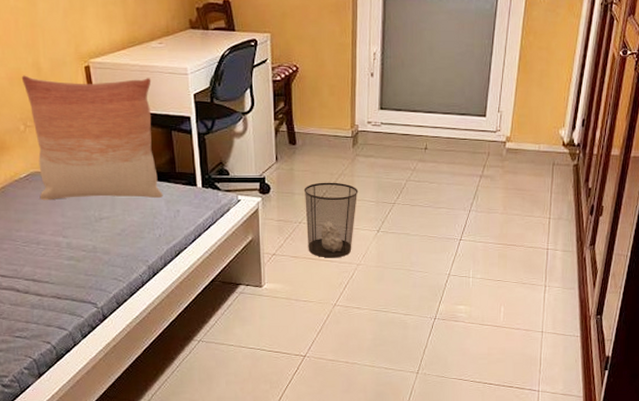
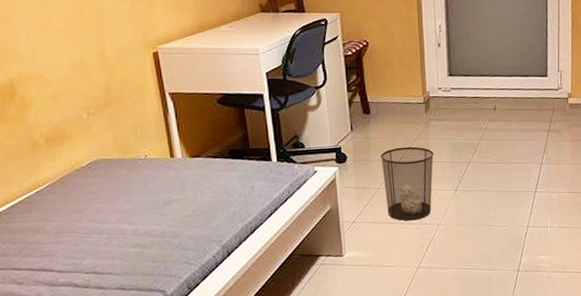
pillow: present [21,75,163,201] -> none [85,60,237,188]

